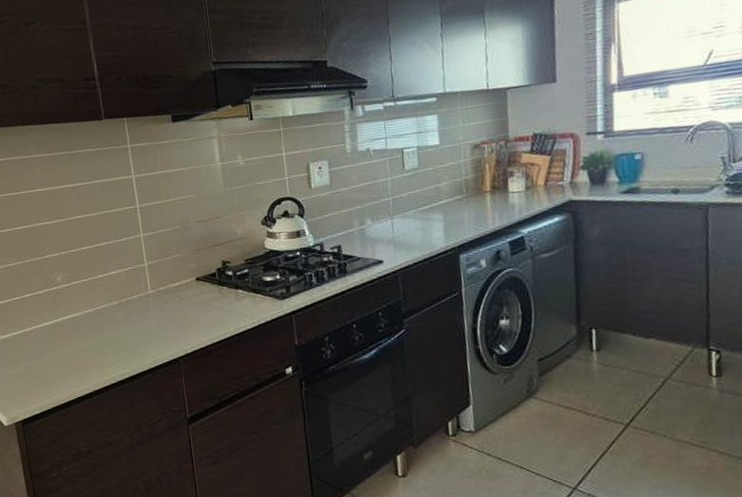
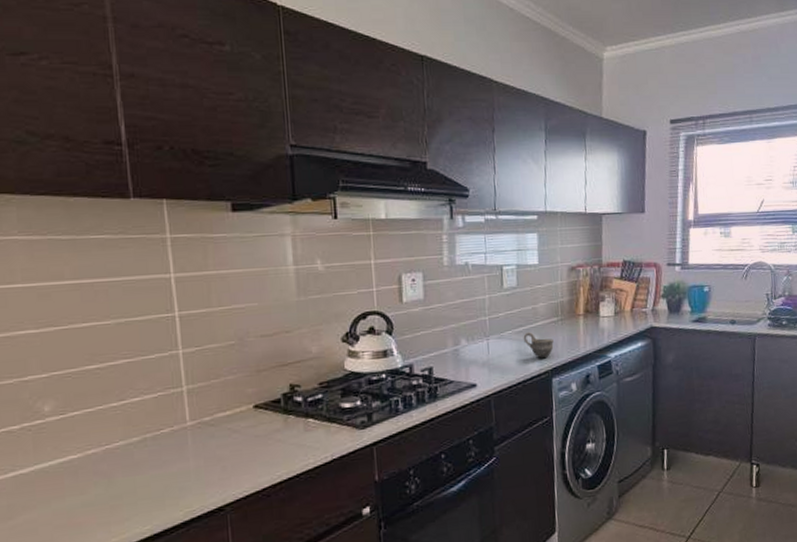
cup: none [427,210,460,235] -> present [523,332,554,358]

